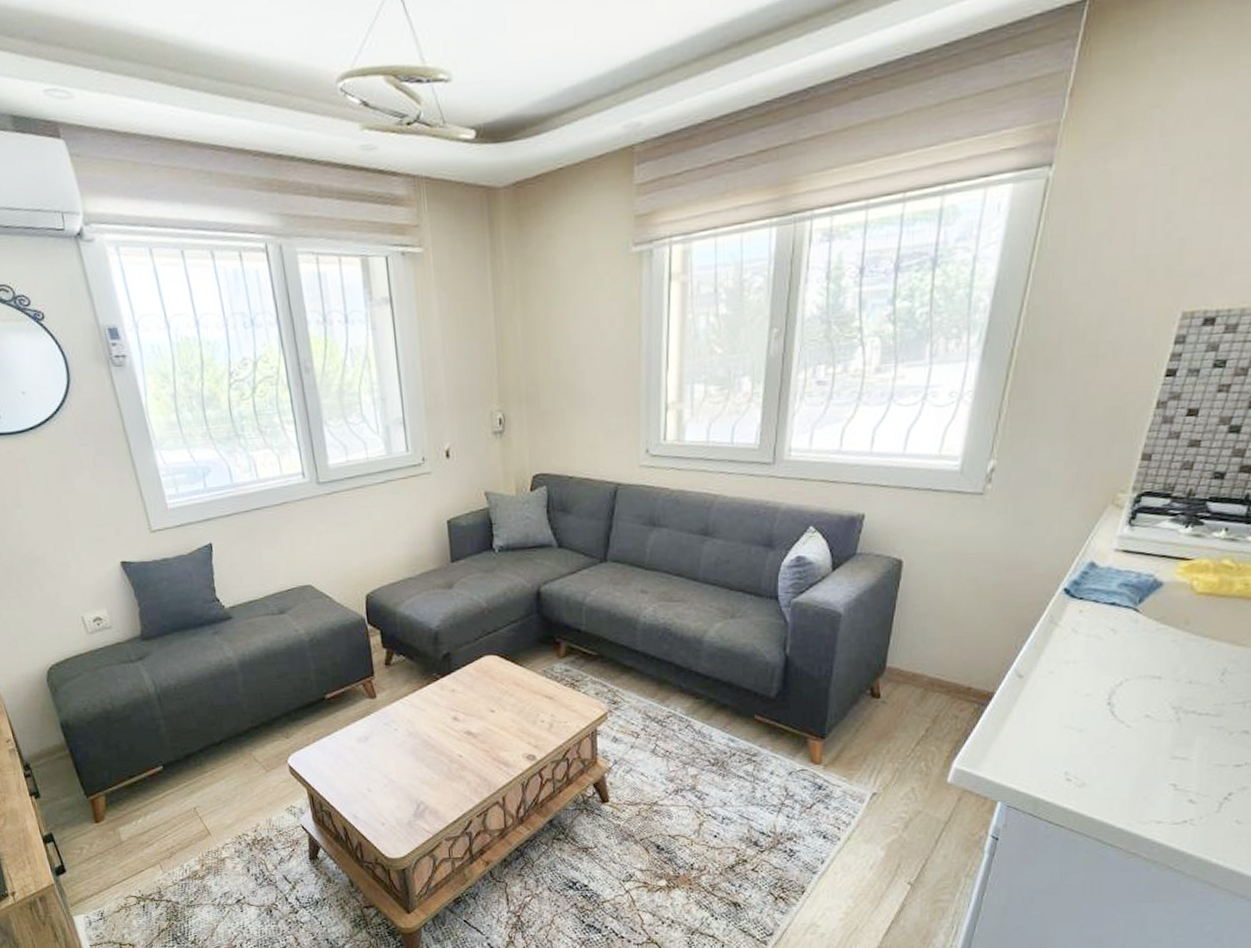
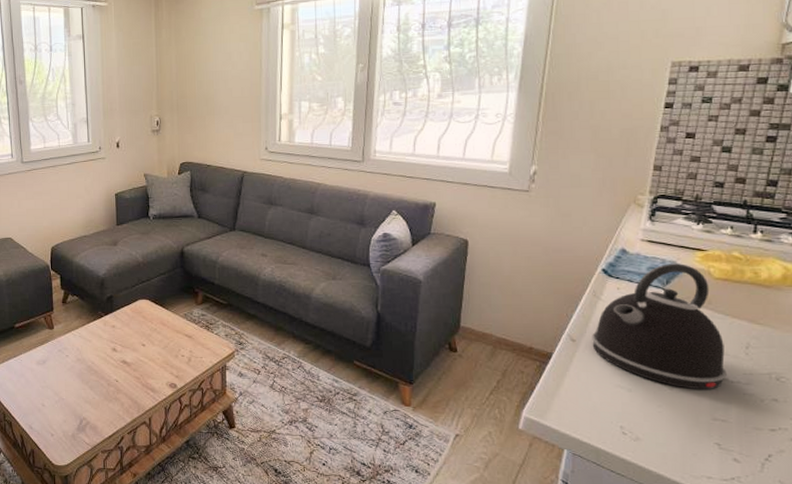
kettle: none [1042,577,1197,726] -> present [592,264,727,390]

